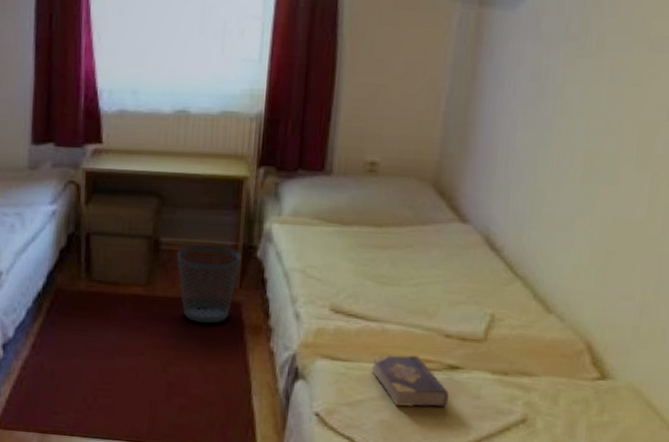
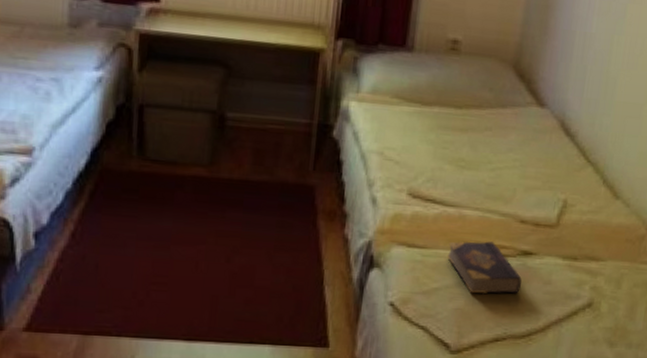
wastebasket: present [177,244,242,323] -> none [244,121,316,208]

